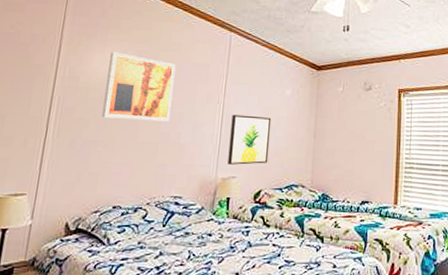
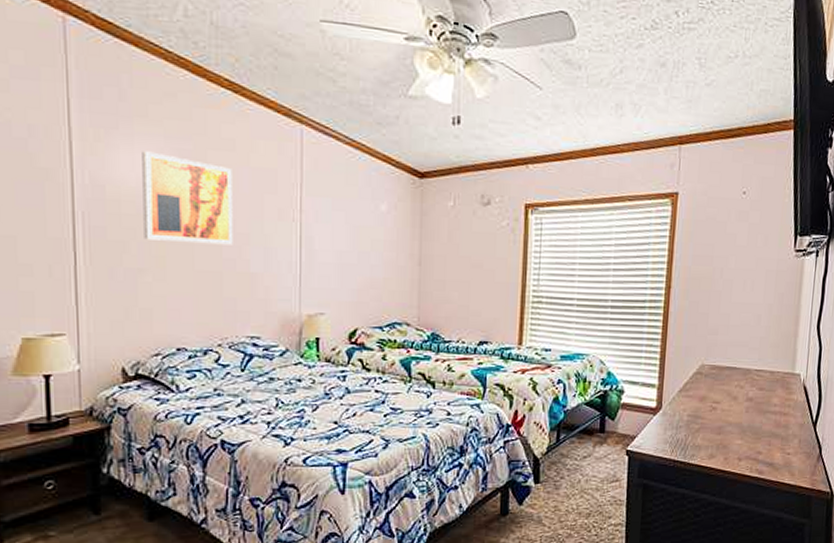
wall art: present [227,114,272,165] -> none [313,236,364,299]

